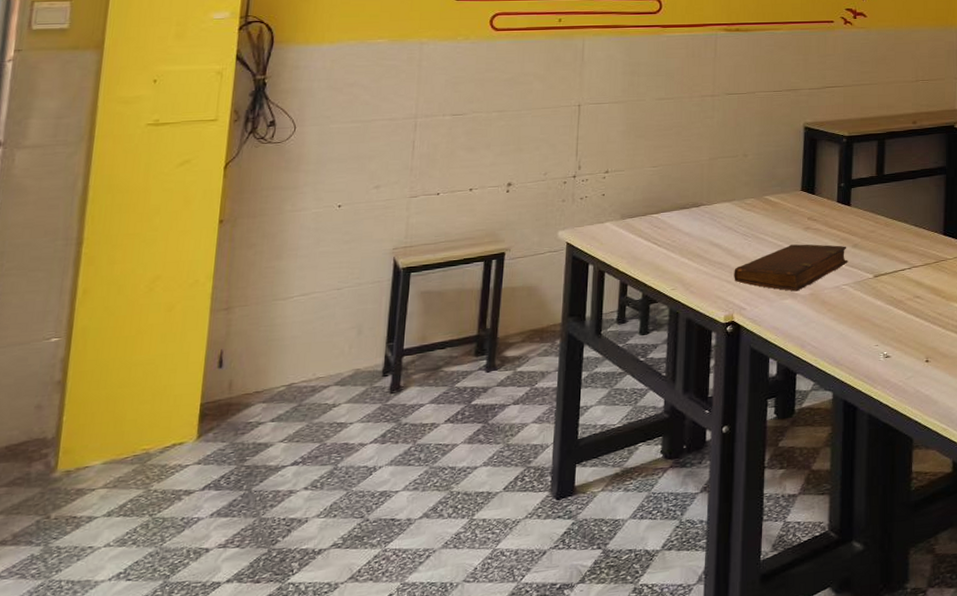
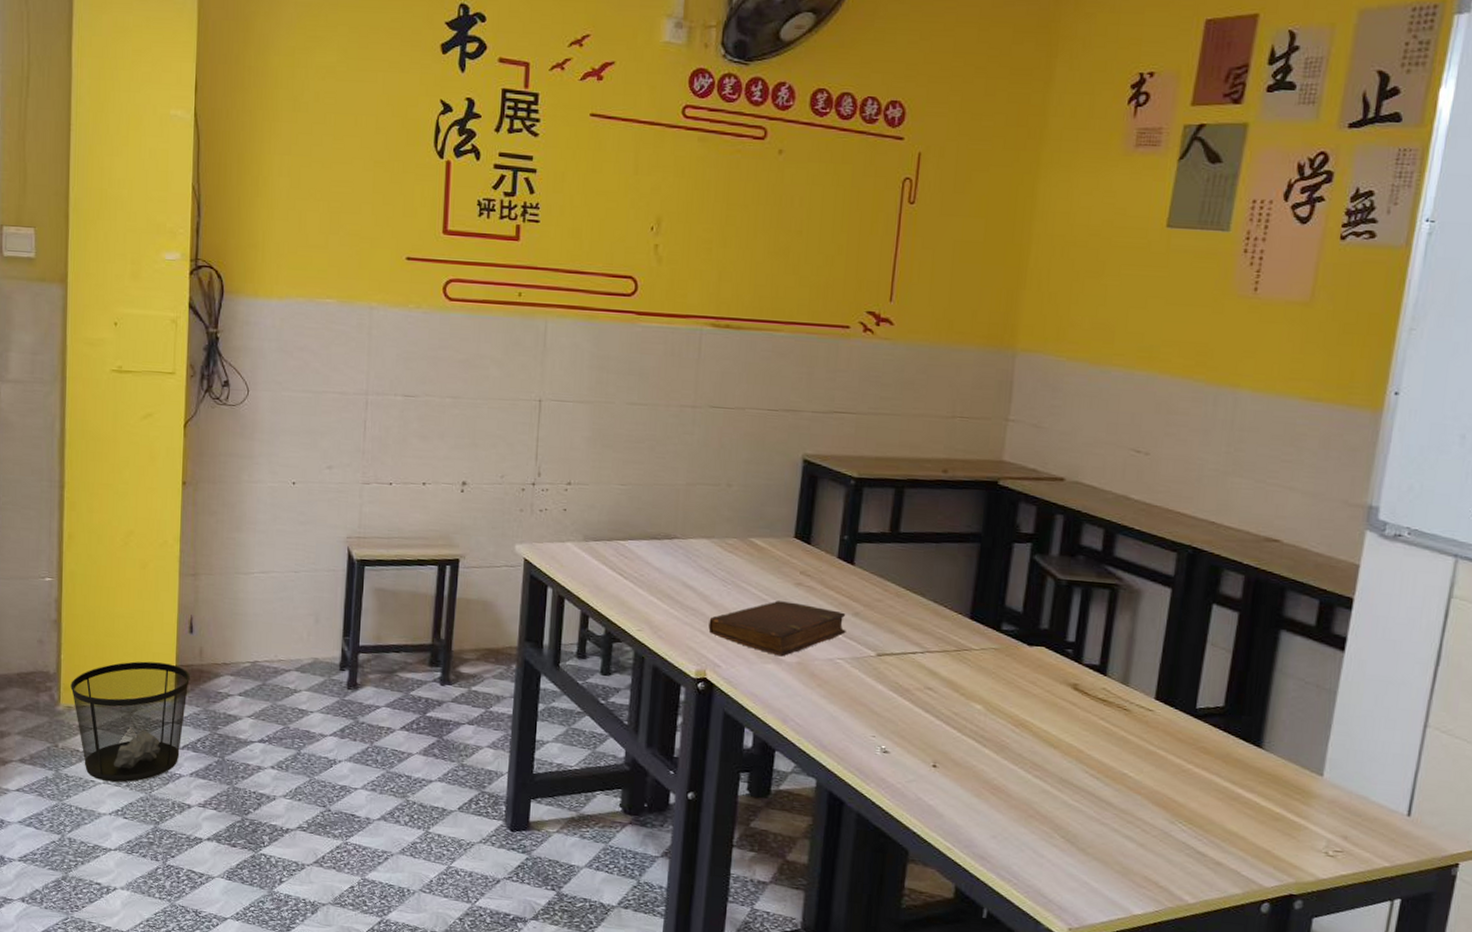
waste bin: none [71,403,217,544] -> present [70,661,191,782]

